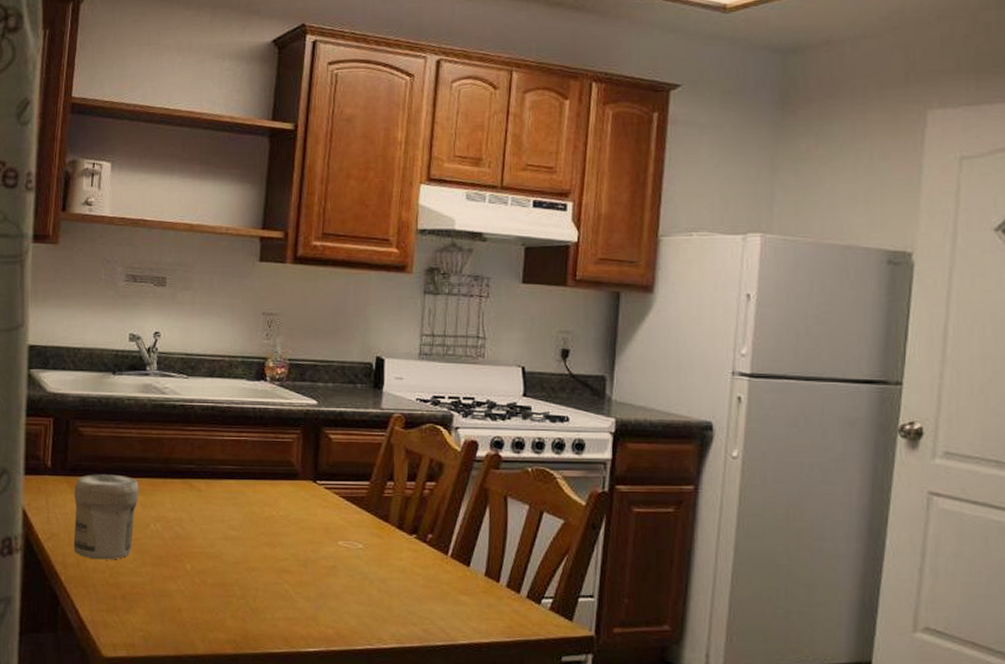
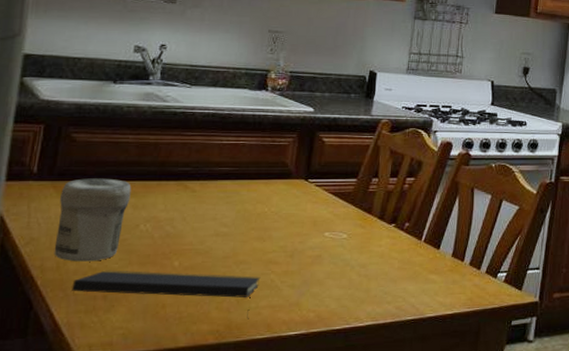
notepad: none [93,569,274,631] -> present [72,270,261,319]

